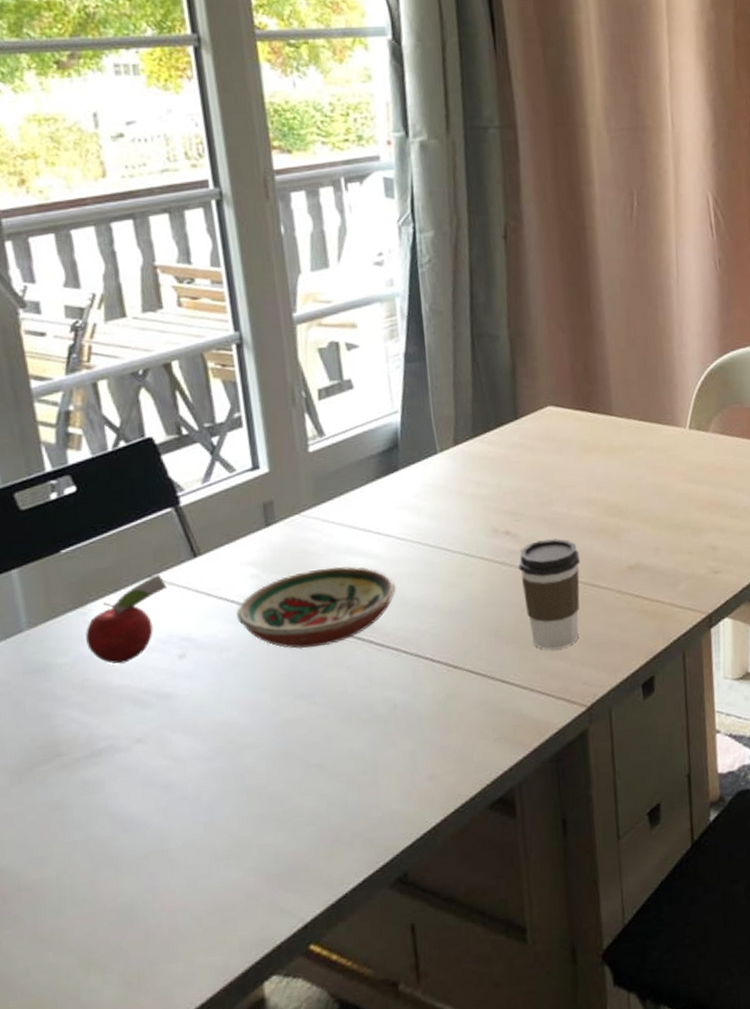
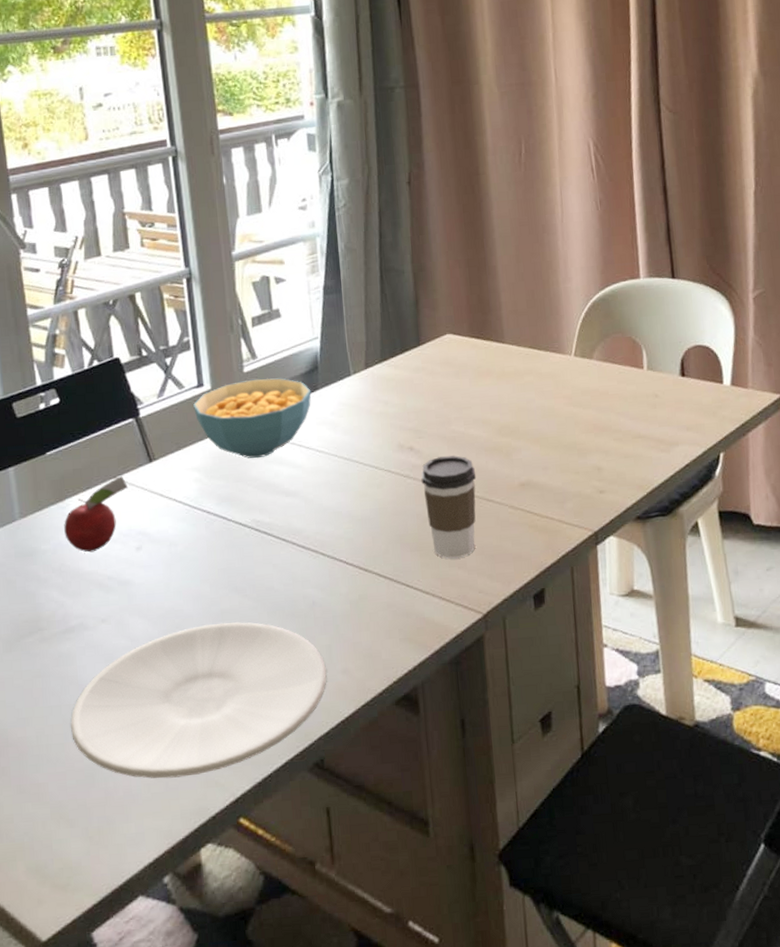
plate: none [100,731,411,912] -> present [70,622,327,779]
decorative bowl: present [236,565,396,649] -> none [183,474,315,547]
cereal bowl: none [247,457,391,549] -> present [193,378,312,459]

